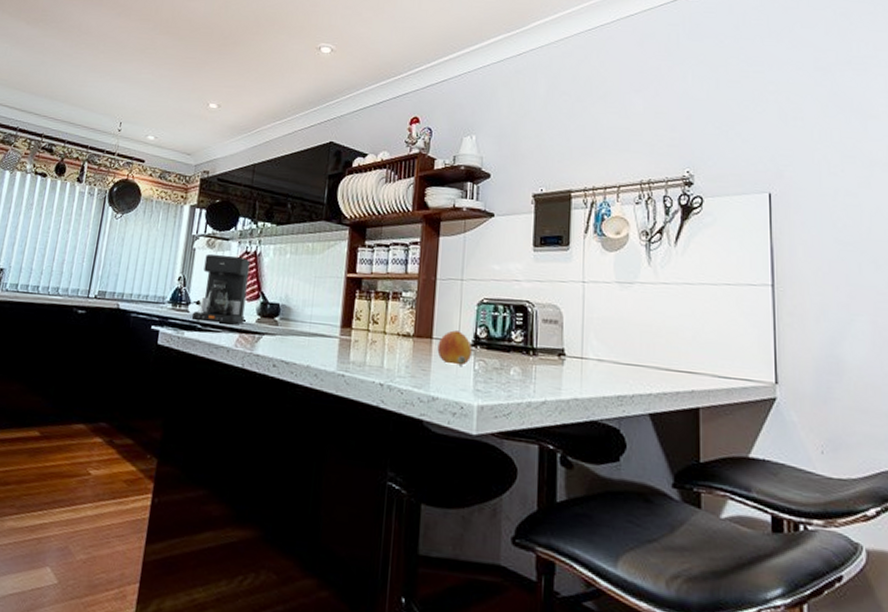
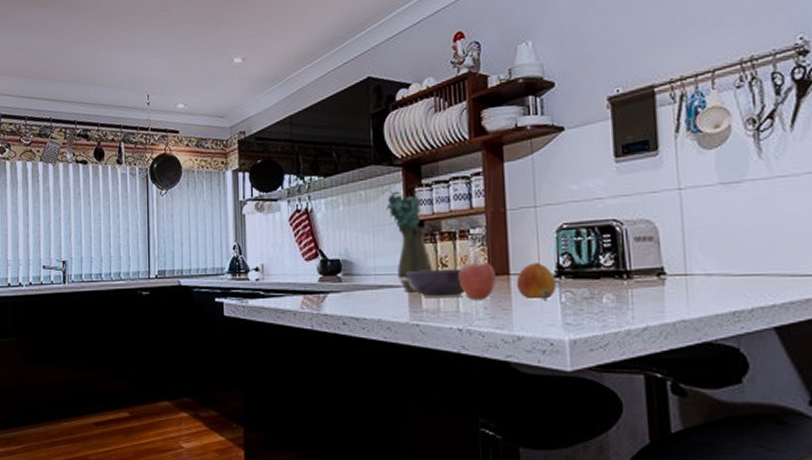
coffee maker: present [191,253,250,325] -> none [252,215,306,288]
vase: none [329,246,365,344] -> present [386,190,433,292]
bowl: none [339,323,390,354] -> present [406,268,464,298]
fruit: none [386,316,420,360] -> present [458,255,496,301]

